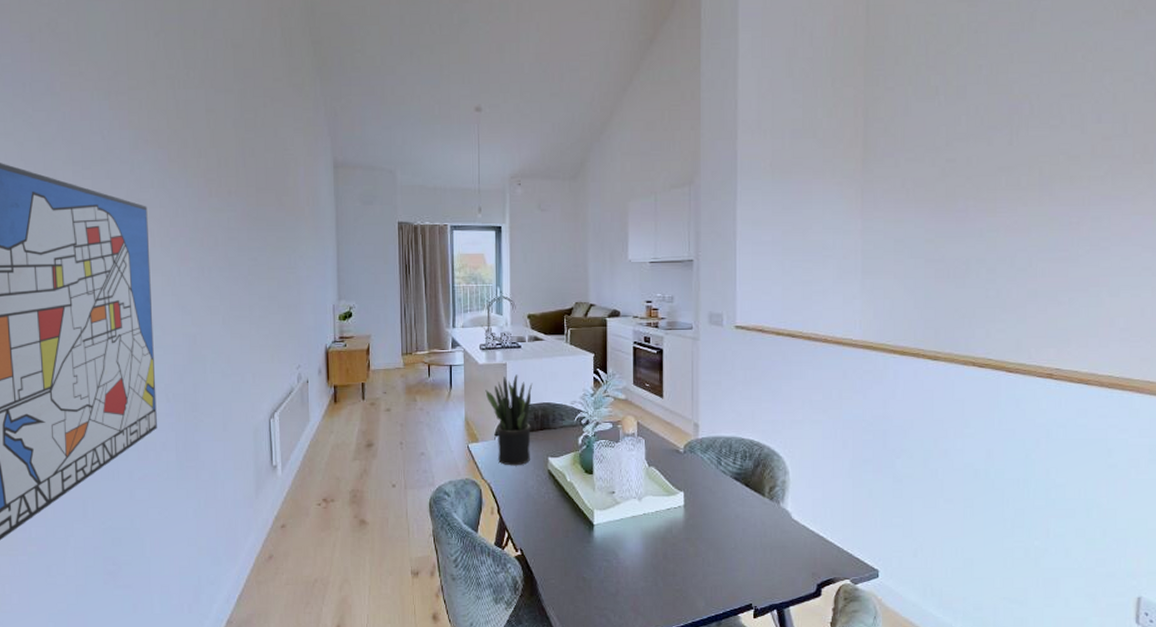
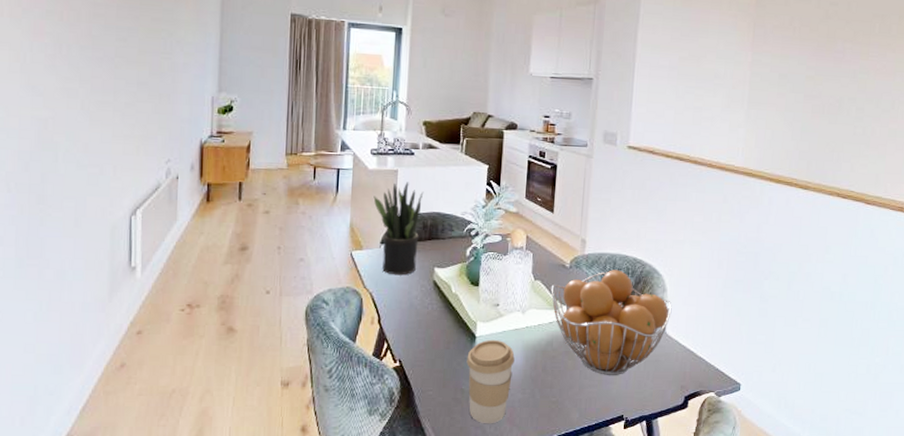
coffee cup: none [586,527,634,613] -> present [466,339,515,424]
fruit basket: none [666,453,796,563] -> present [551,270,672,376]

